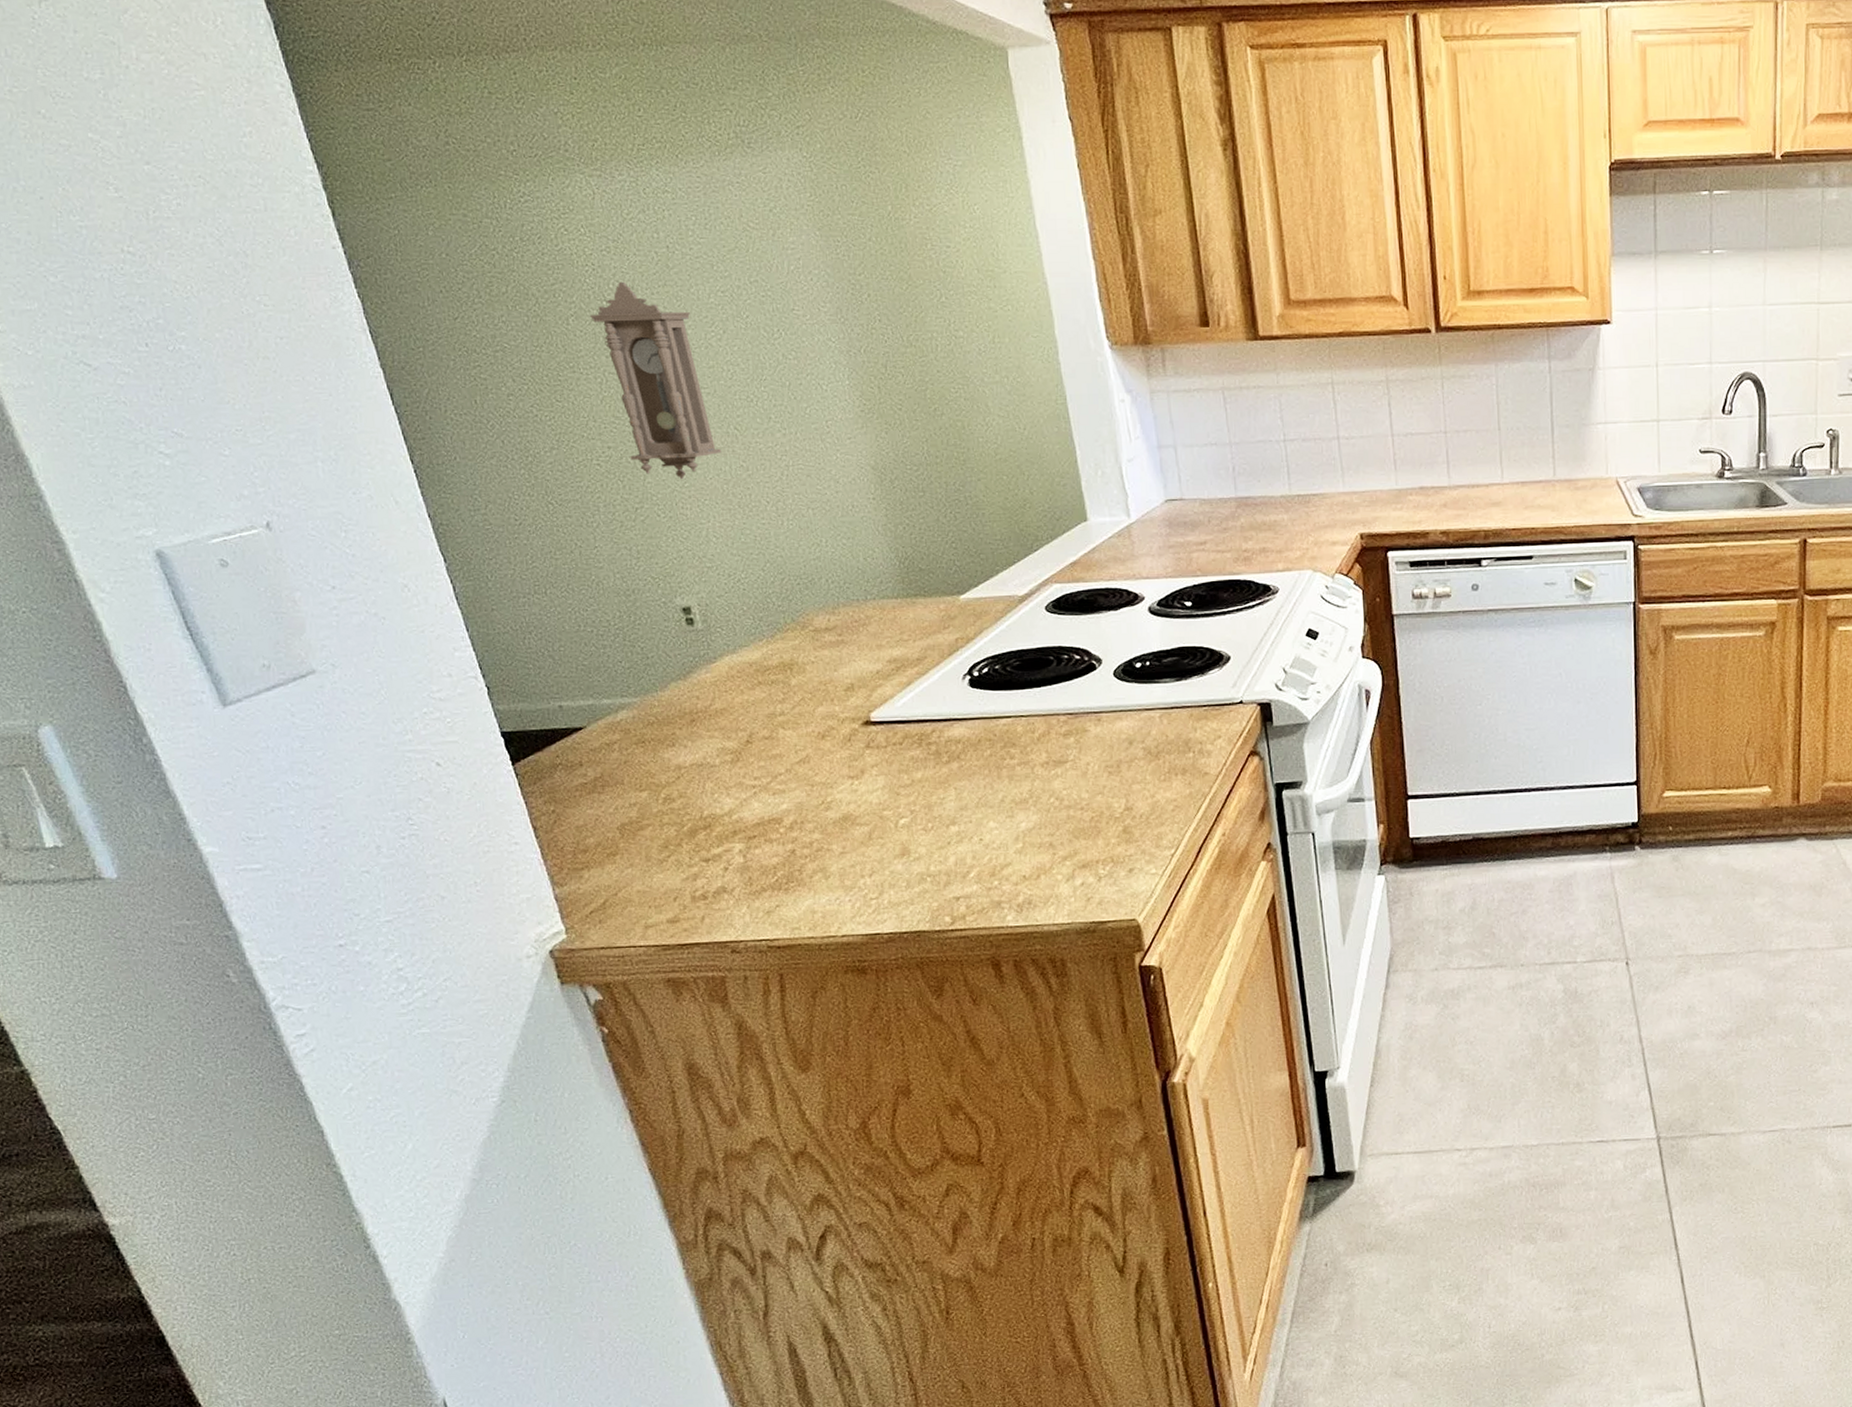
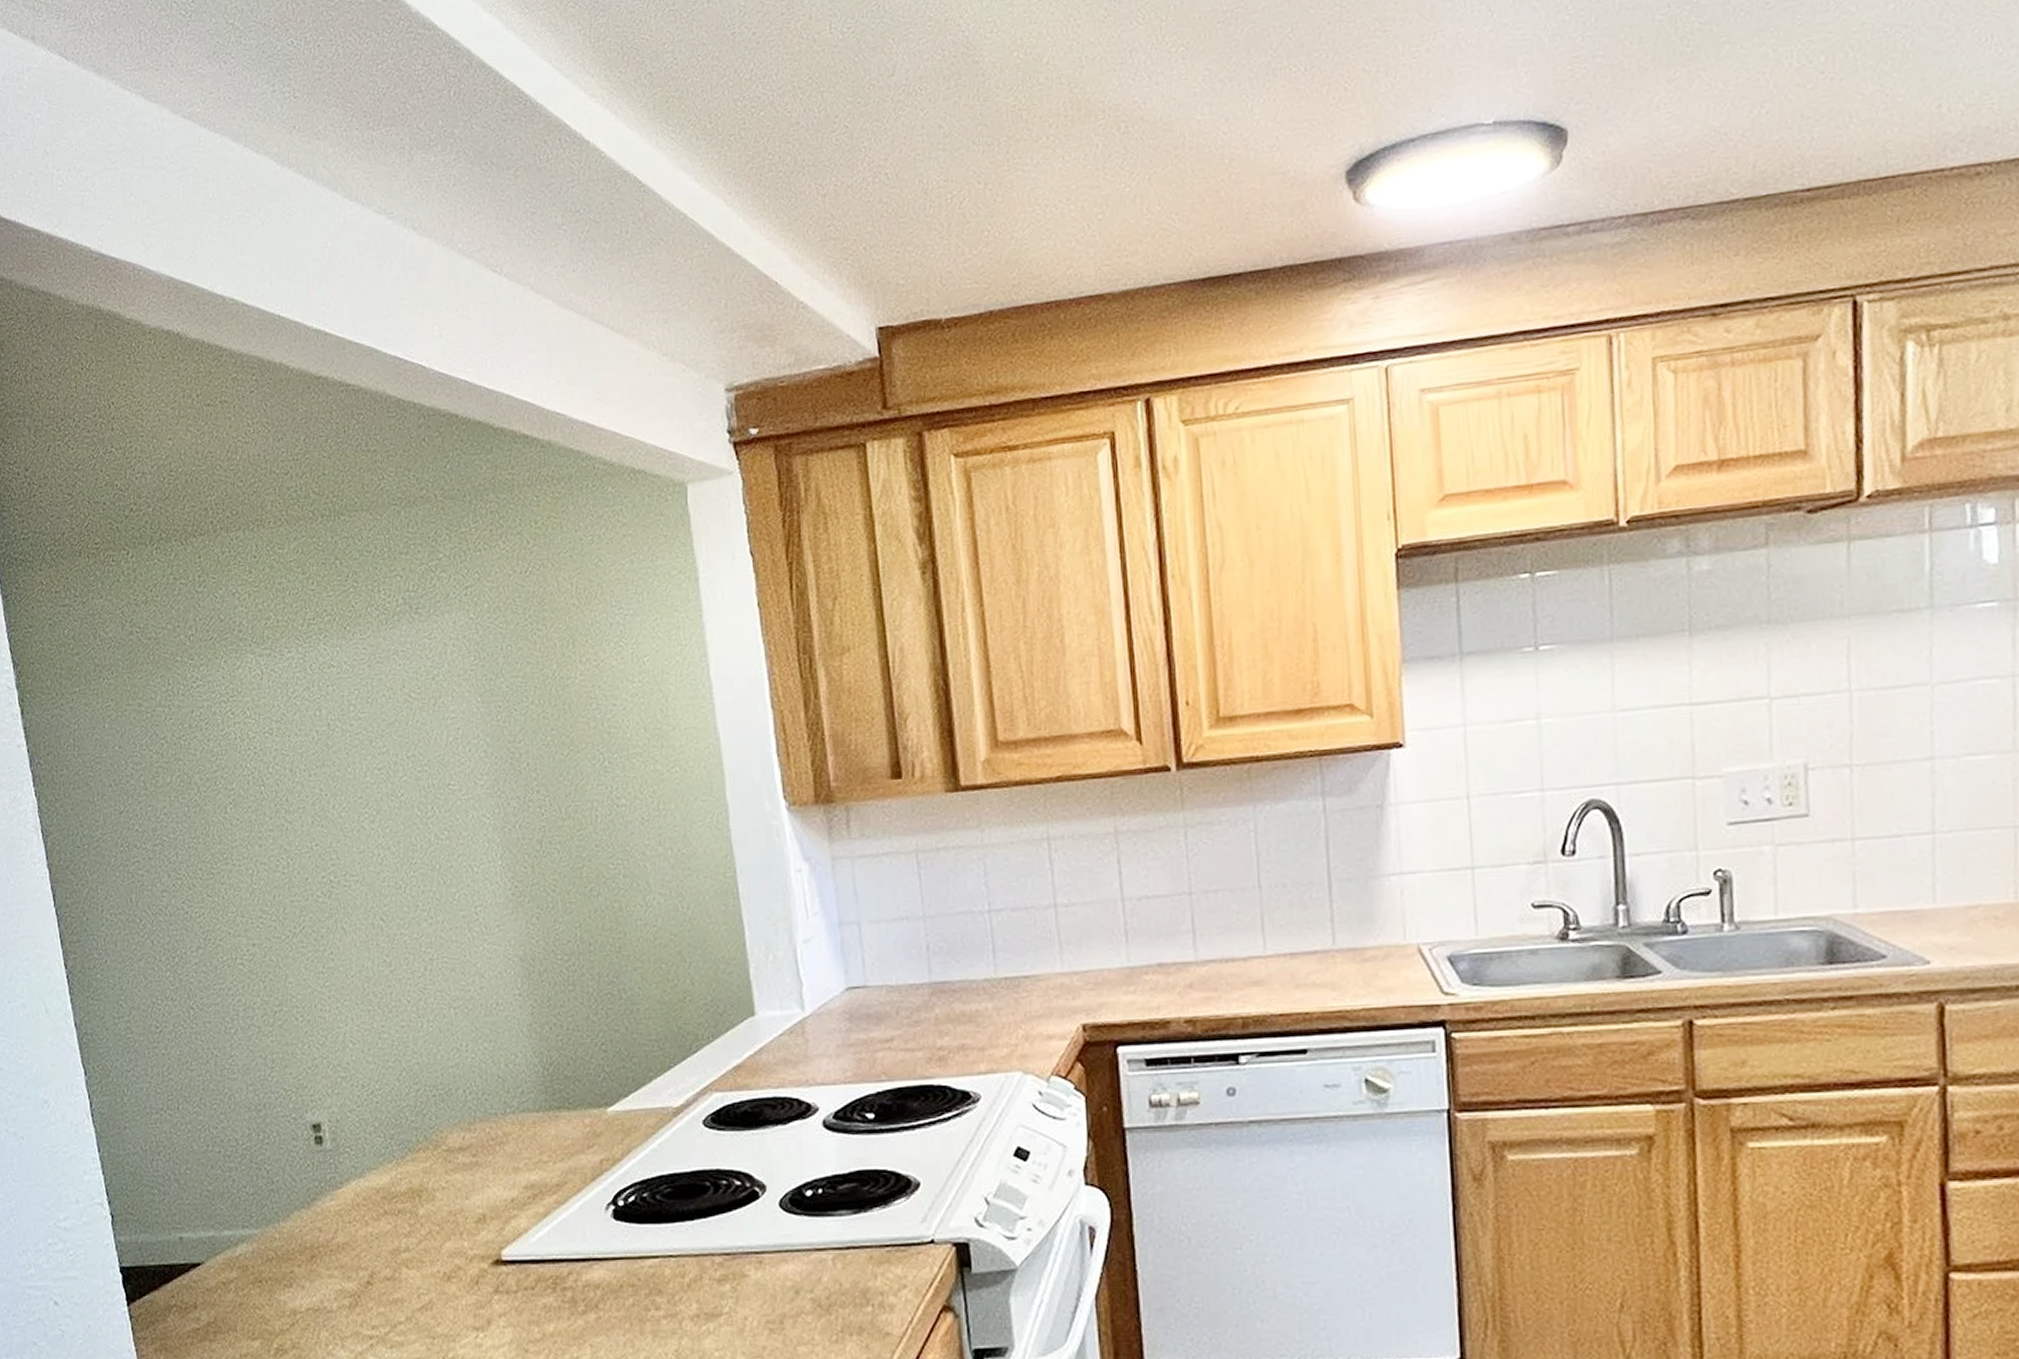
pendulum clock: present [589,281,722,480] -> none [246,764,366,979]

